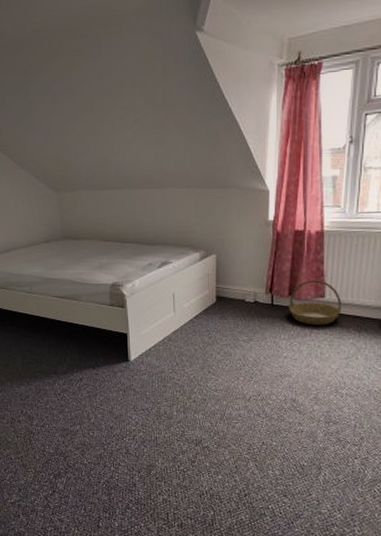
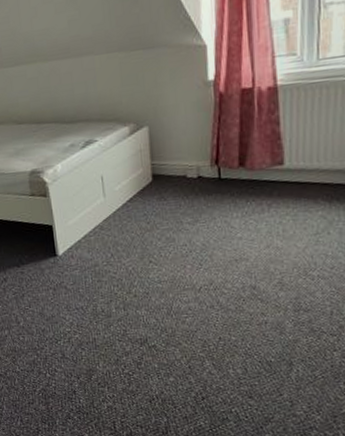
basket: present [289,280,342,325] -> none [240,144,306,199]

